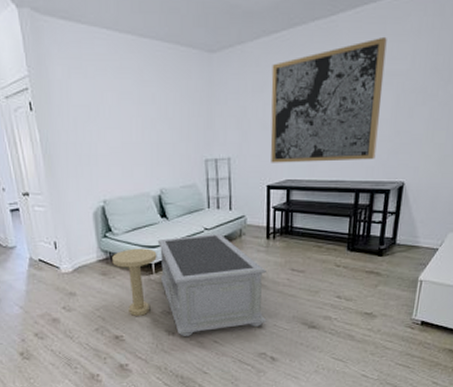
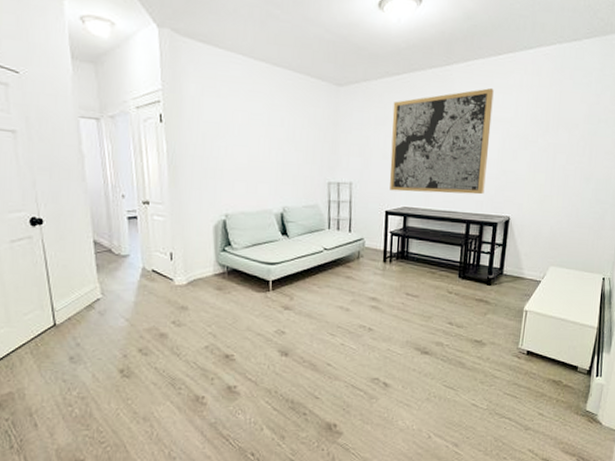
side table: present [112,248,157,316] -> none [229,264,275,334]
coffee table: present [157,233,267,336] -> none [276,253,382,358]

